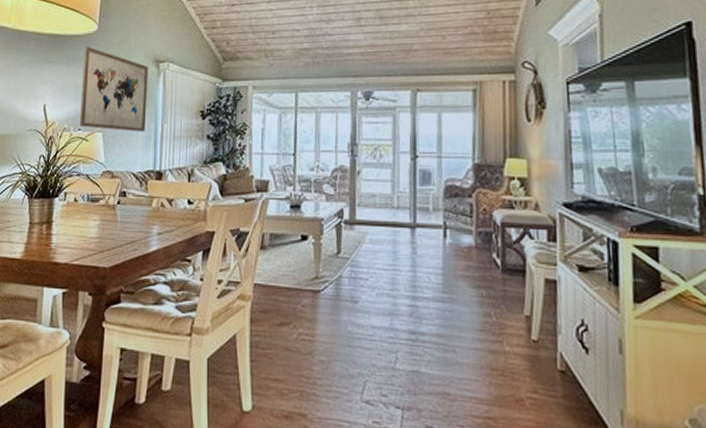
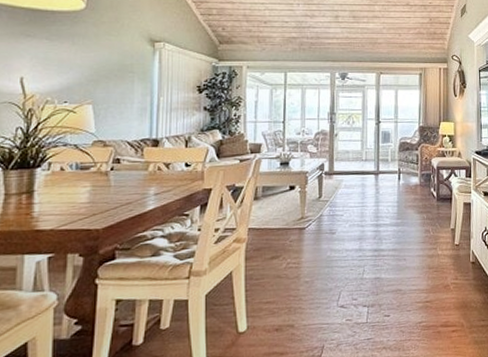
wall art: present [80,46,149,132] -> none [66,22,143,105]

